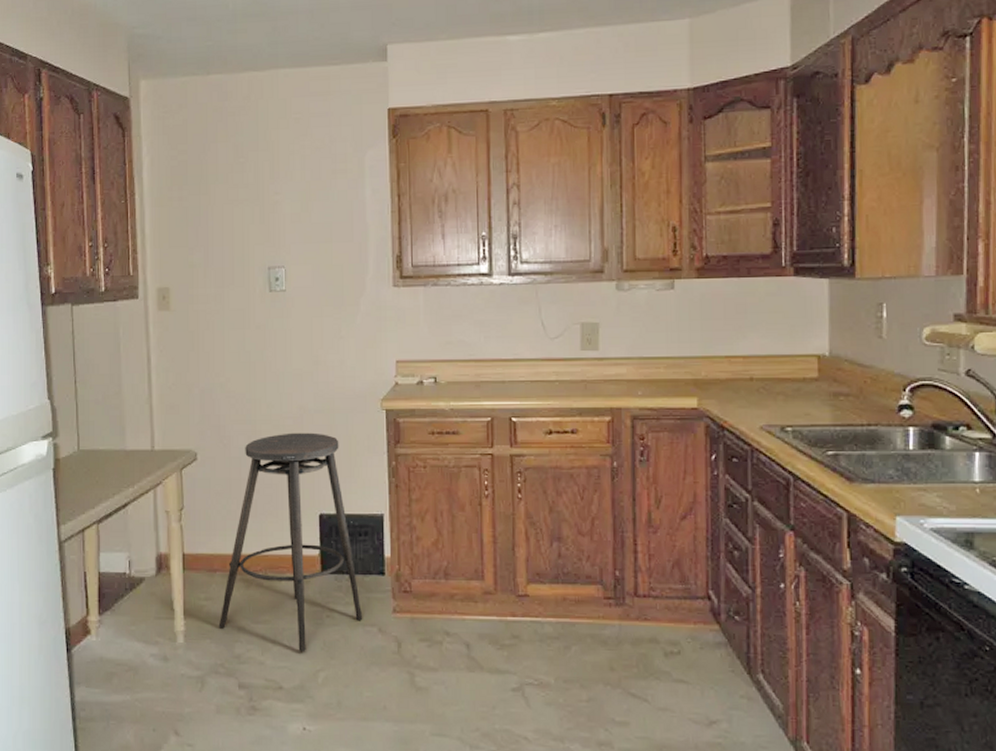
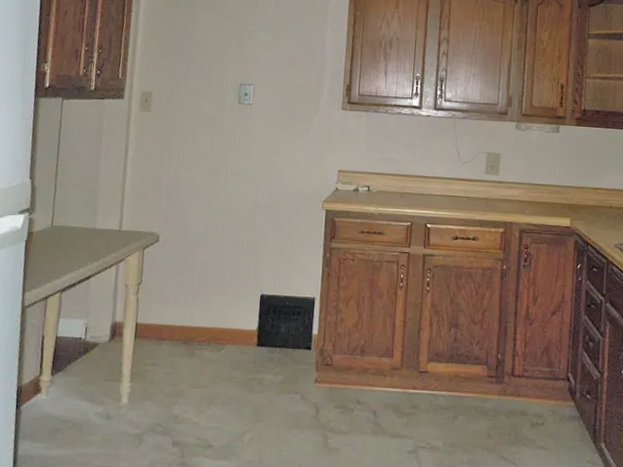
stool: present [218,432,363,652] -> none [160,223,289,415]

